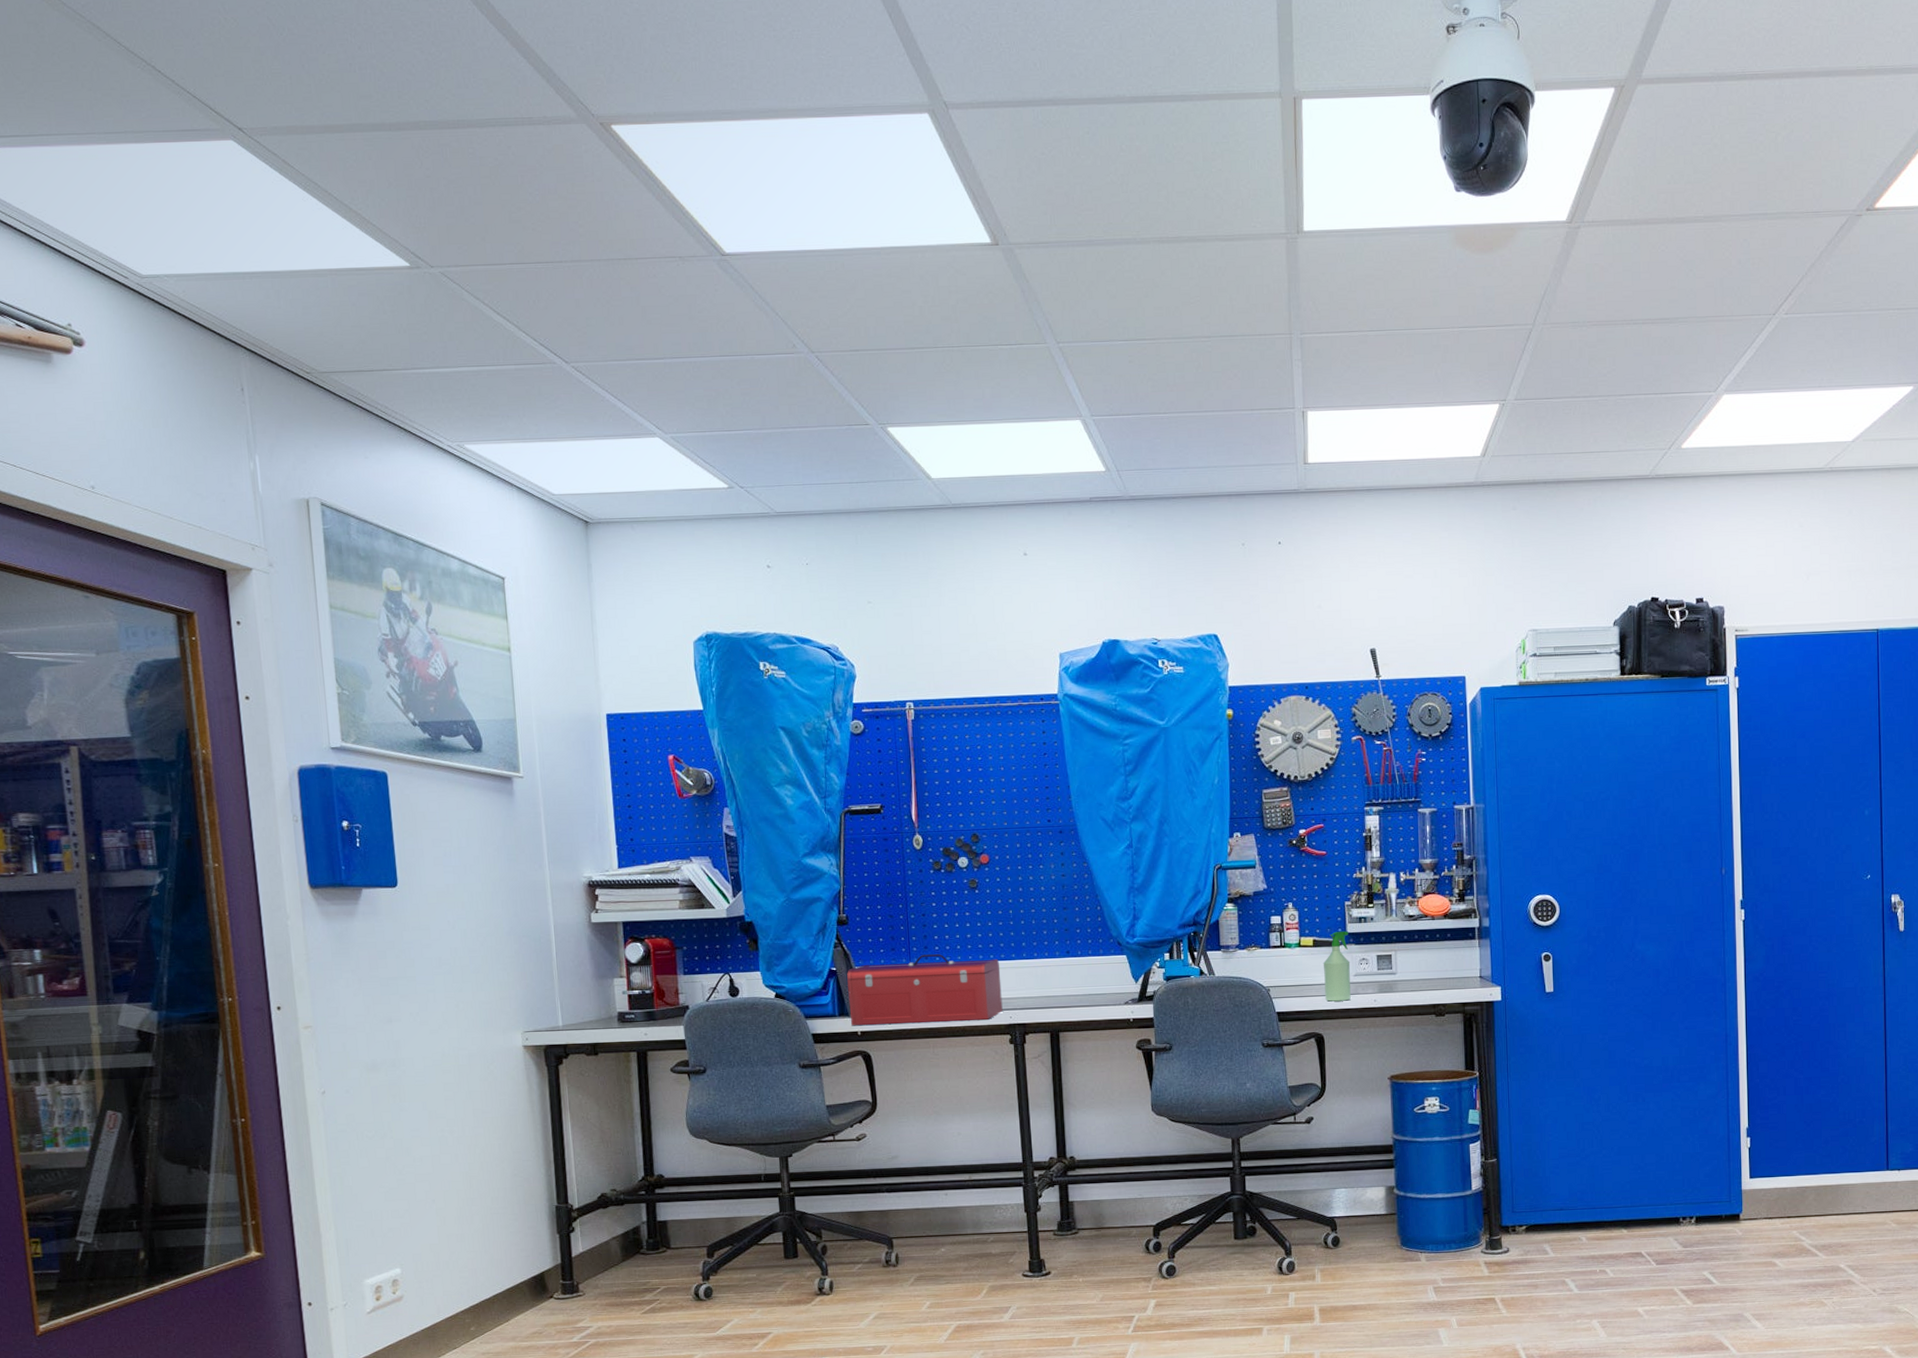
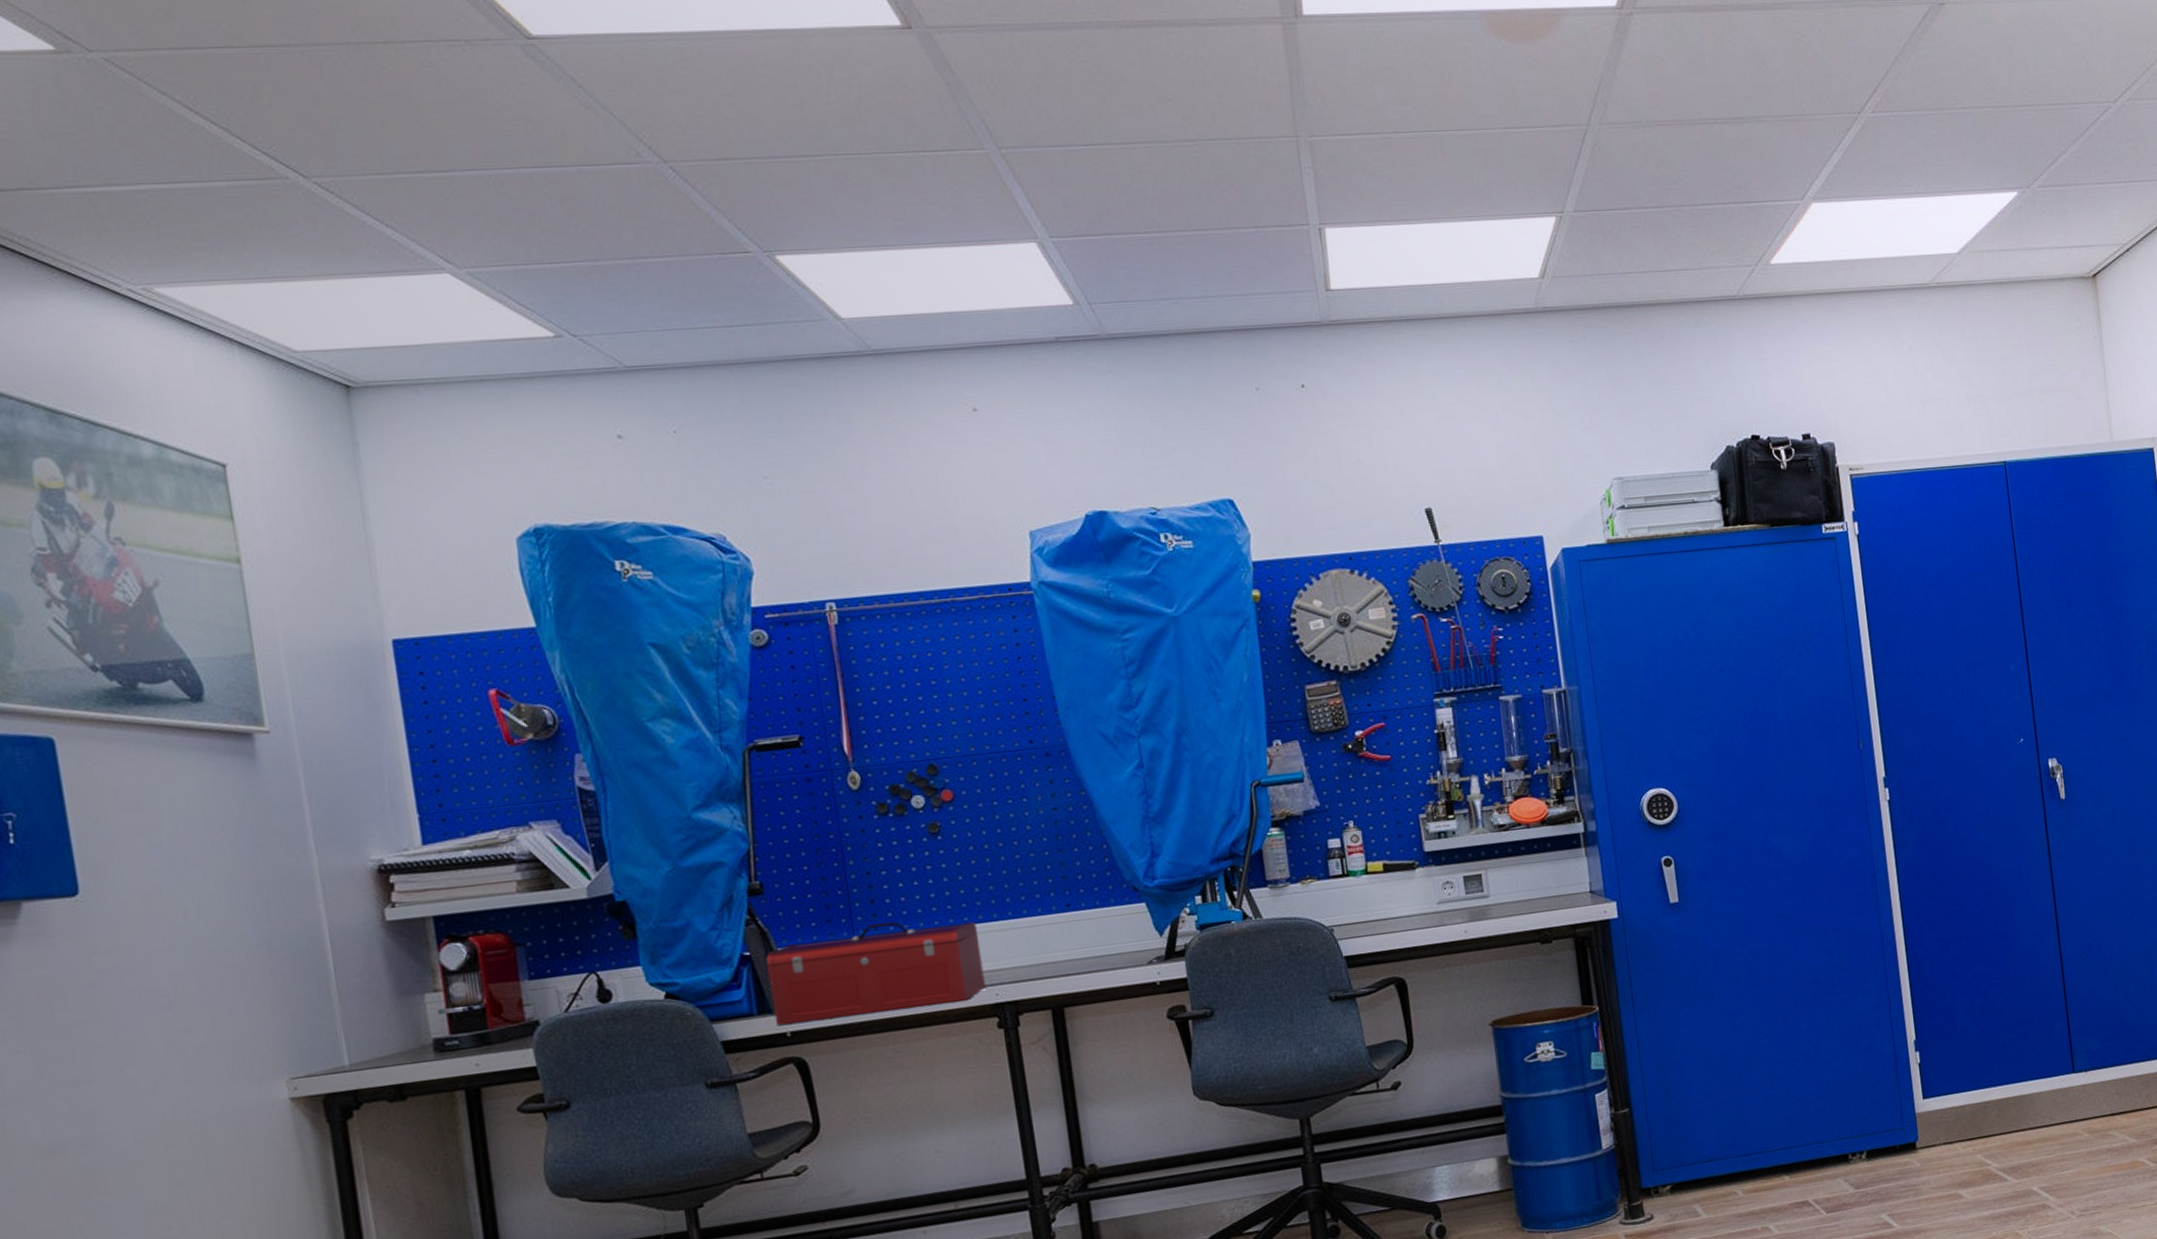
spray bottle: present [1323,930,1351,1002] -> none [1397,849,1436,938]

